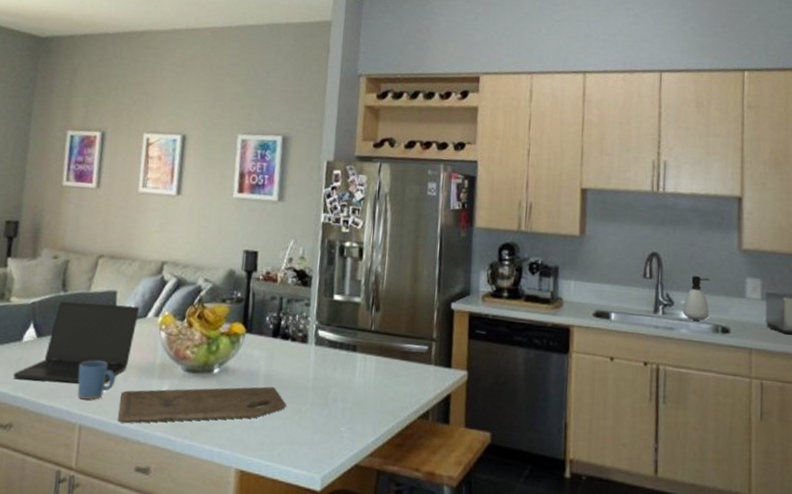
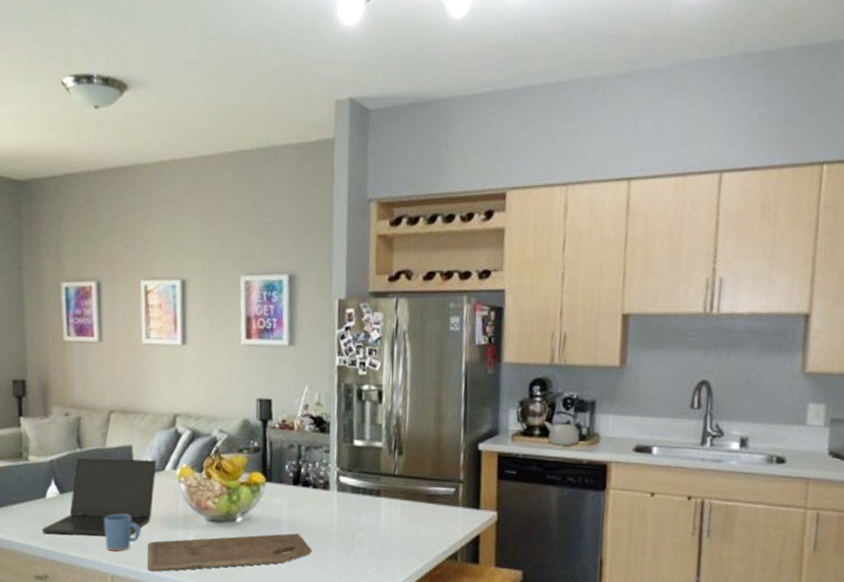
kettle: none [511,274,548,311] -> present [543,410,584,448]
soap dispenser: present [682,276,710,321] -> none [733,404,766,451]

